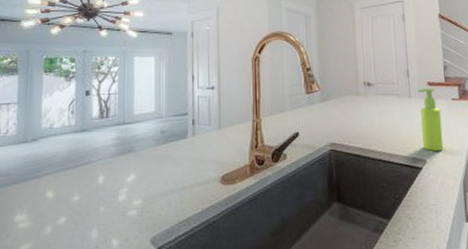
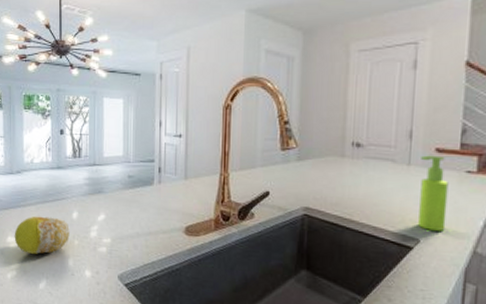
fruit: none [24,185,94,231] -> present [14,216,70,254]

